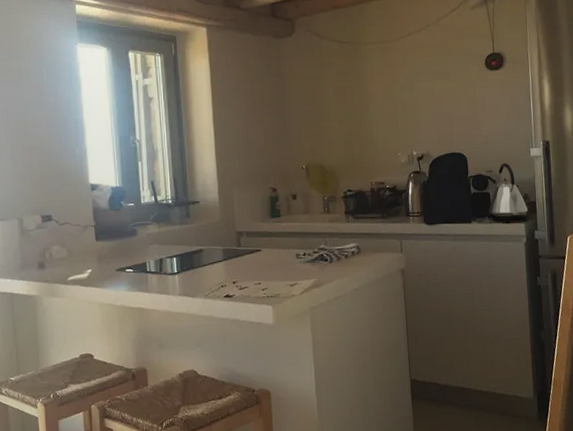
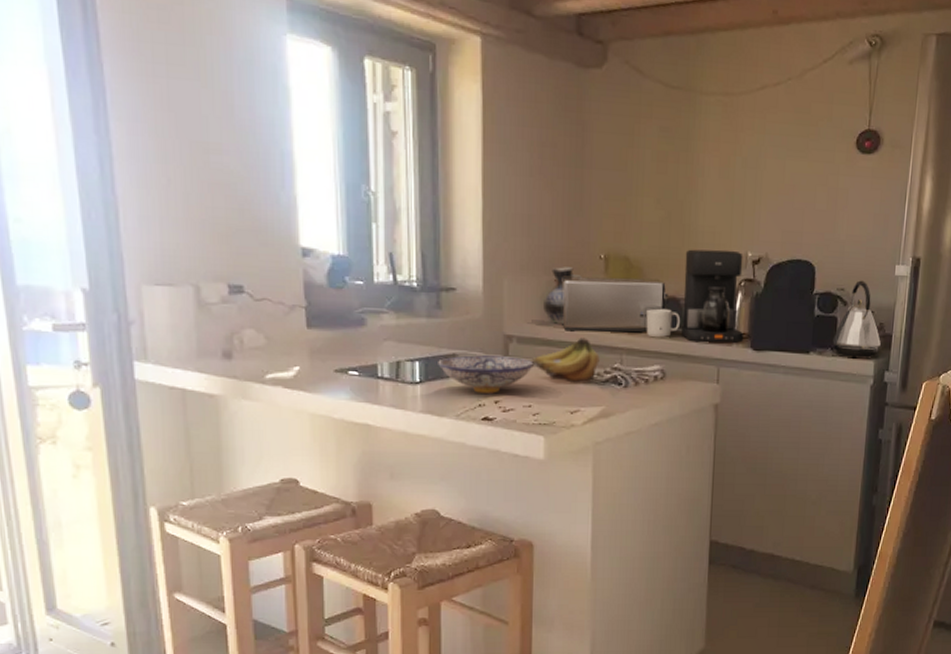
bowl: none [189,247,261,277] -> present [438,355,535,393]
fruit: none [257,228,309,263] -> present [531,338,600,384]
ceramic jug: none [264,177,290,220] -> present [543,267,582,324]
toaster: none [275,178,356,225] -> present [561,276,668,333]
mug: none [341,200,368,223] -> present [646,308,681,338]
coffee maker: none [366,151,418,223] -> present [681,249,745,343]

